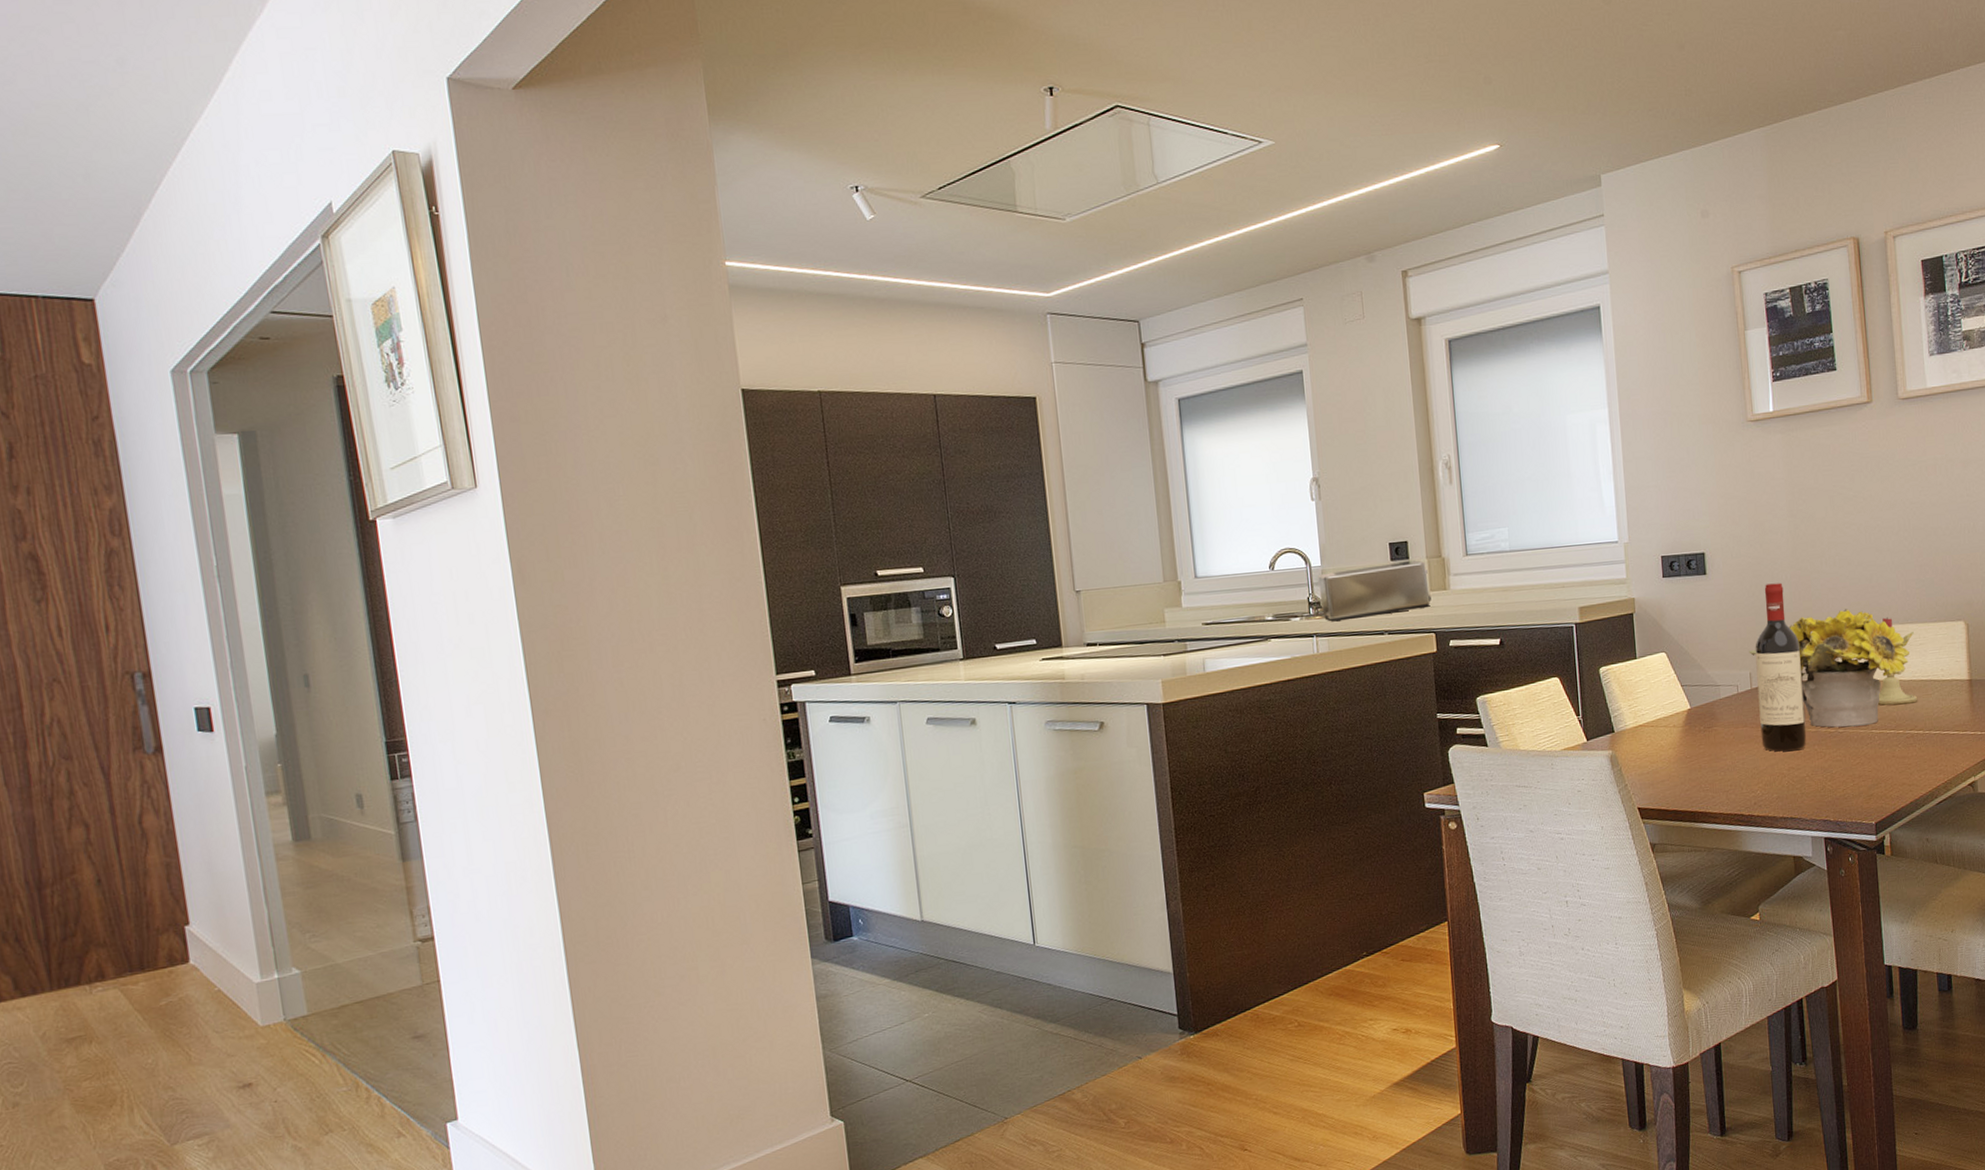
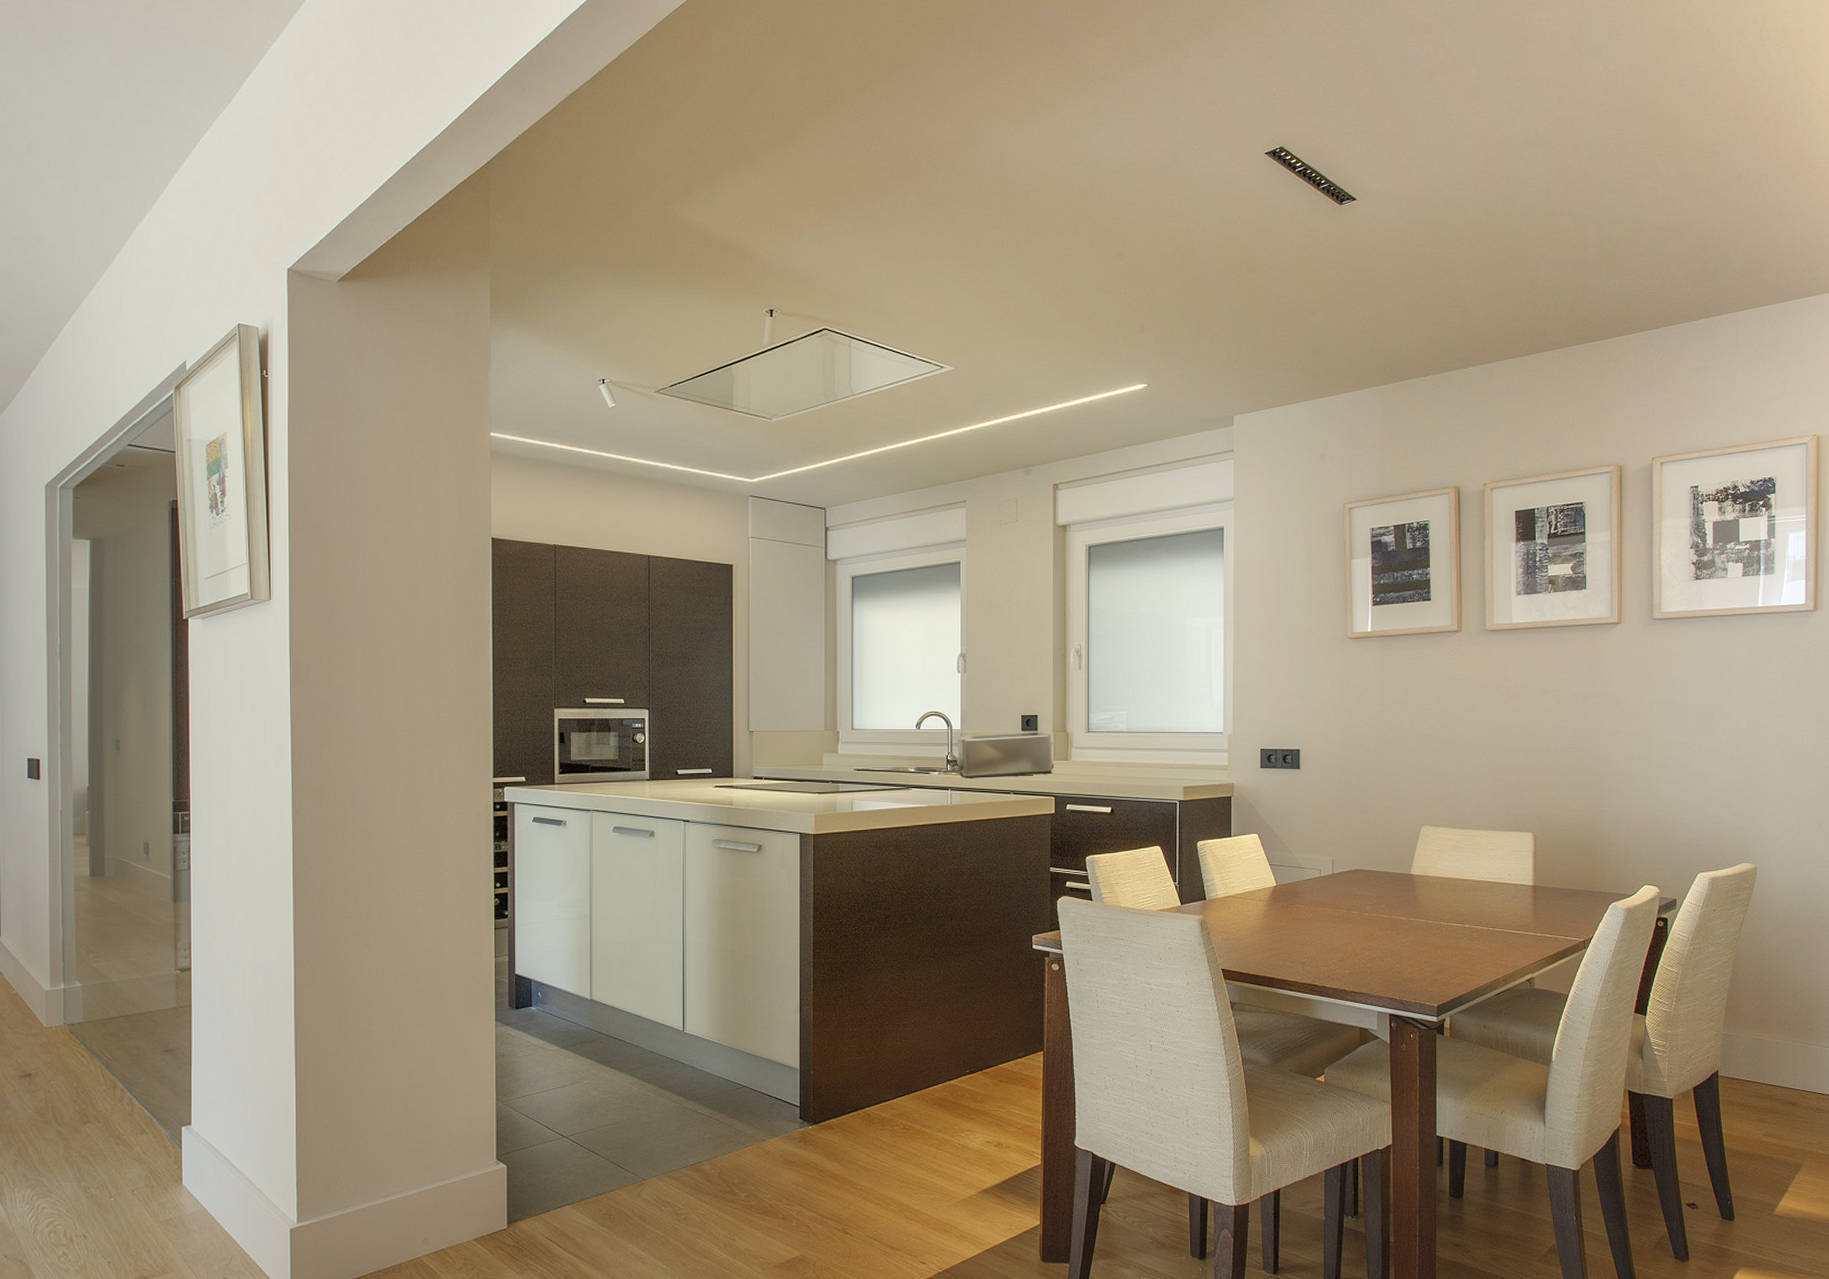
sunflower: present [1749,609,1914,728] -> none [1333,811,1485,917]
wine bottle: present [1755,582,1807,752] -> none [1338,782,1380,933]
candlestick: present [1878,617,1918,706] -> none [1448,822,1485,902]

